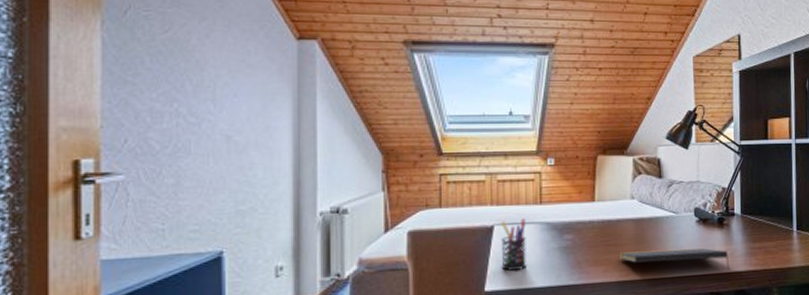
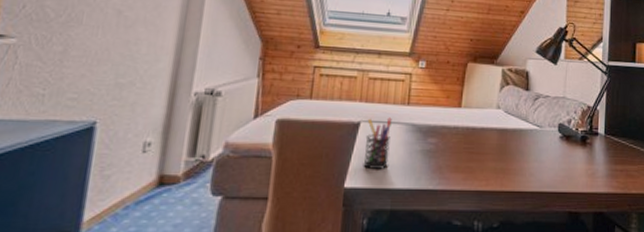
notepad: present [619,247,730,270] -> none [480,162,590,190]

